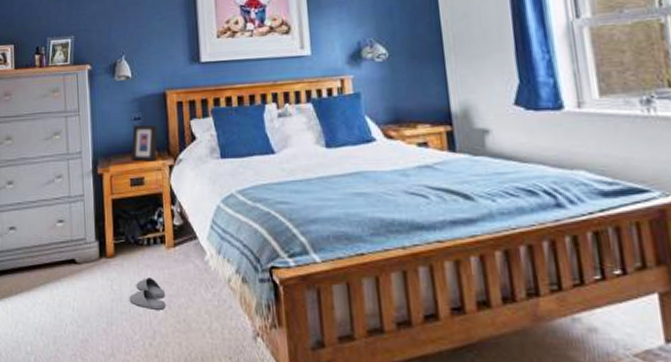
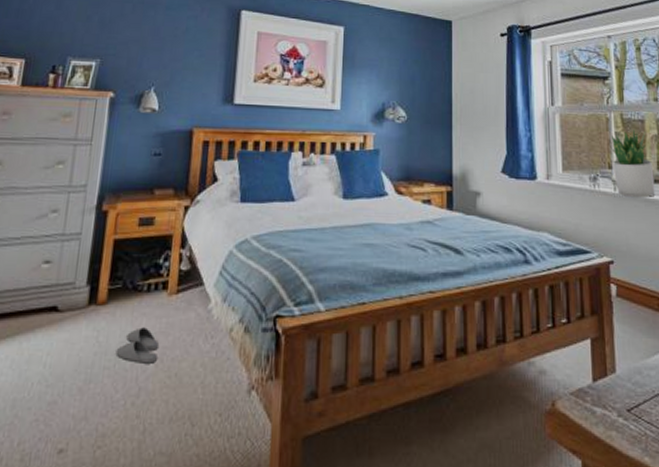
picture frame: present [131,125,158,161] -> none [144,160,179,201]

